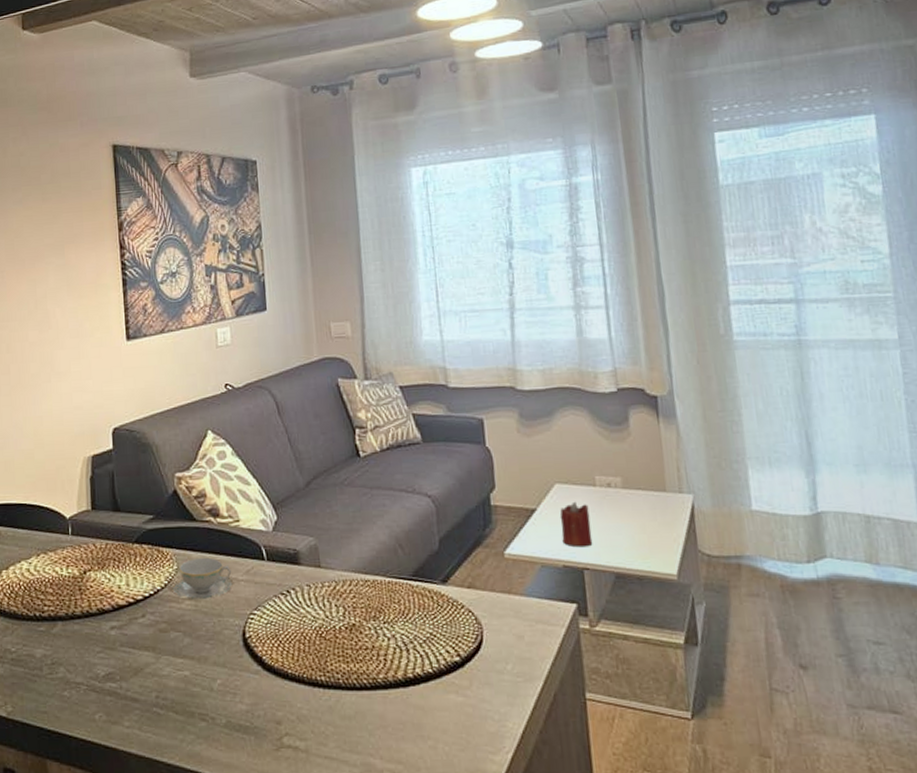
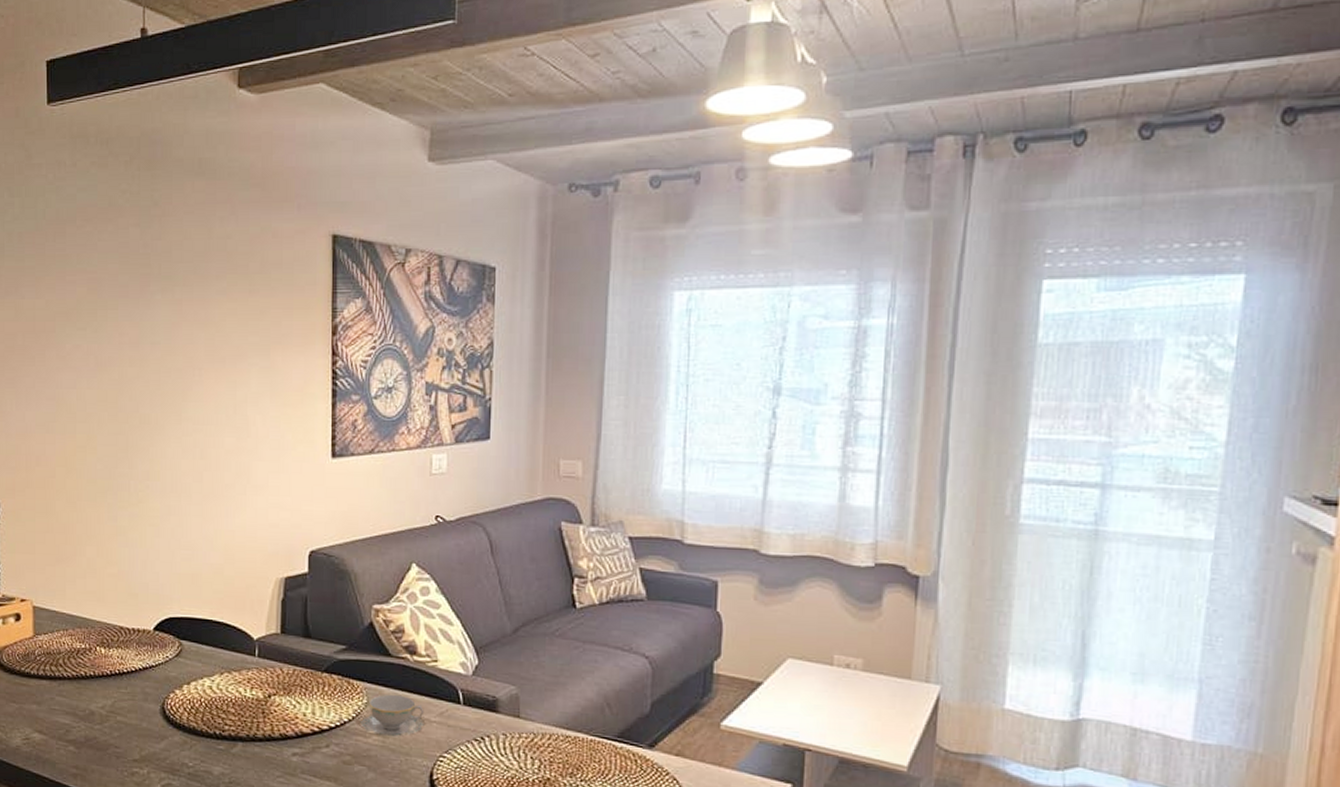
candle: present [560,501,593,547] -> none [786,679,821,728]

